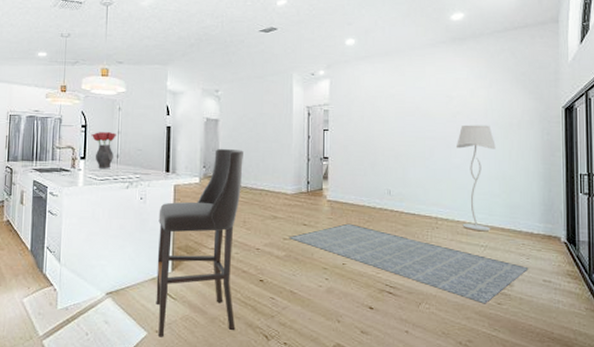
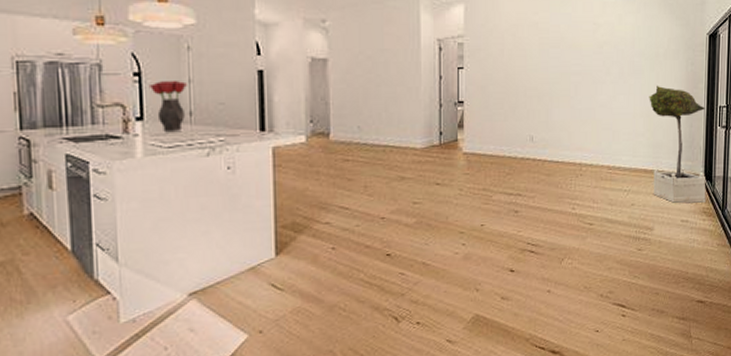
bar stool: present [156,148,243,337] -> none [254,96,361,338]
area rug: present [289,223,529,304] -> none [419,178,668,252]
floor lamp: present [457,124,496,232] -> none [603,56,642,176]
potted tree: none [504,151,570,265] -> present [649,85,706,204]

